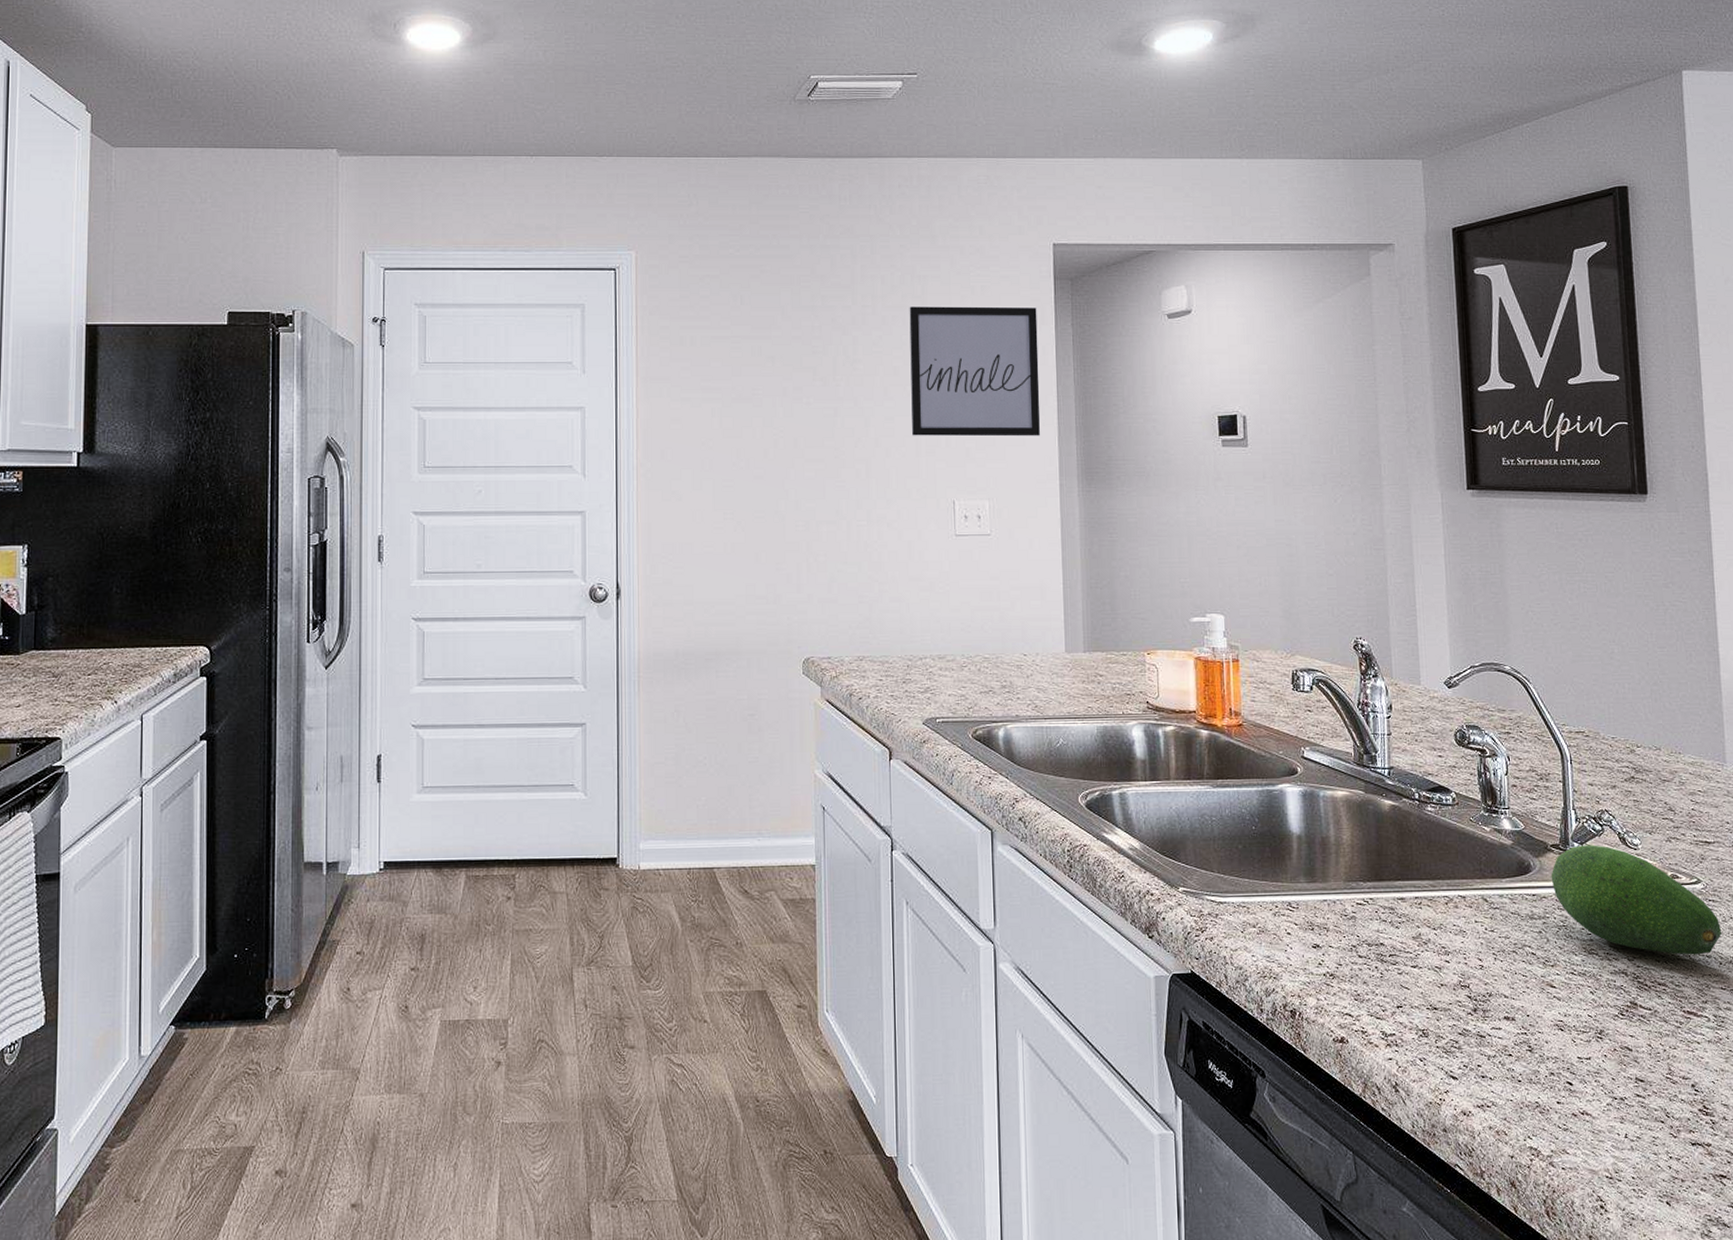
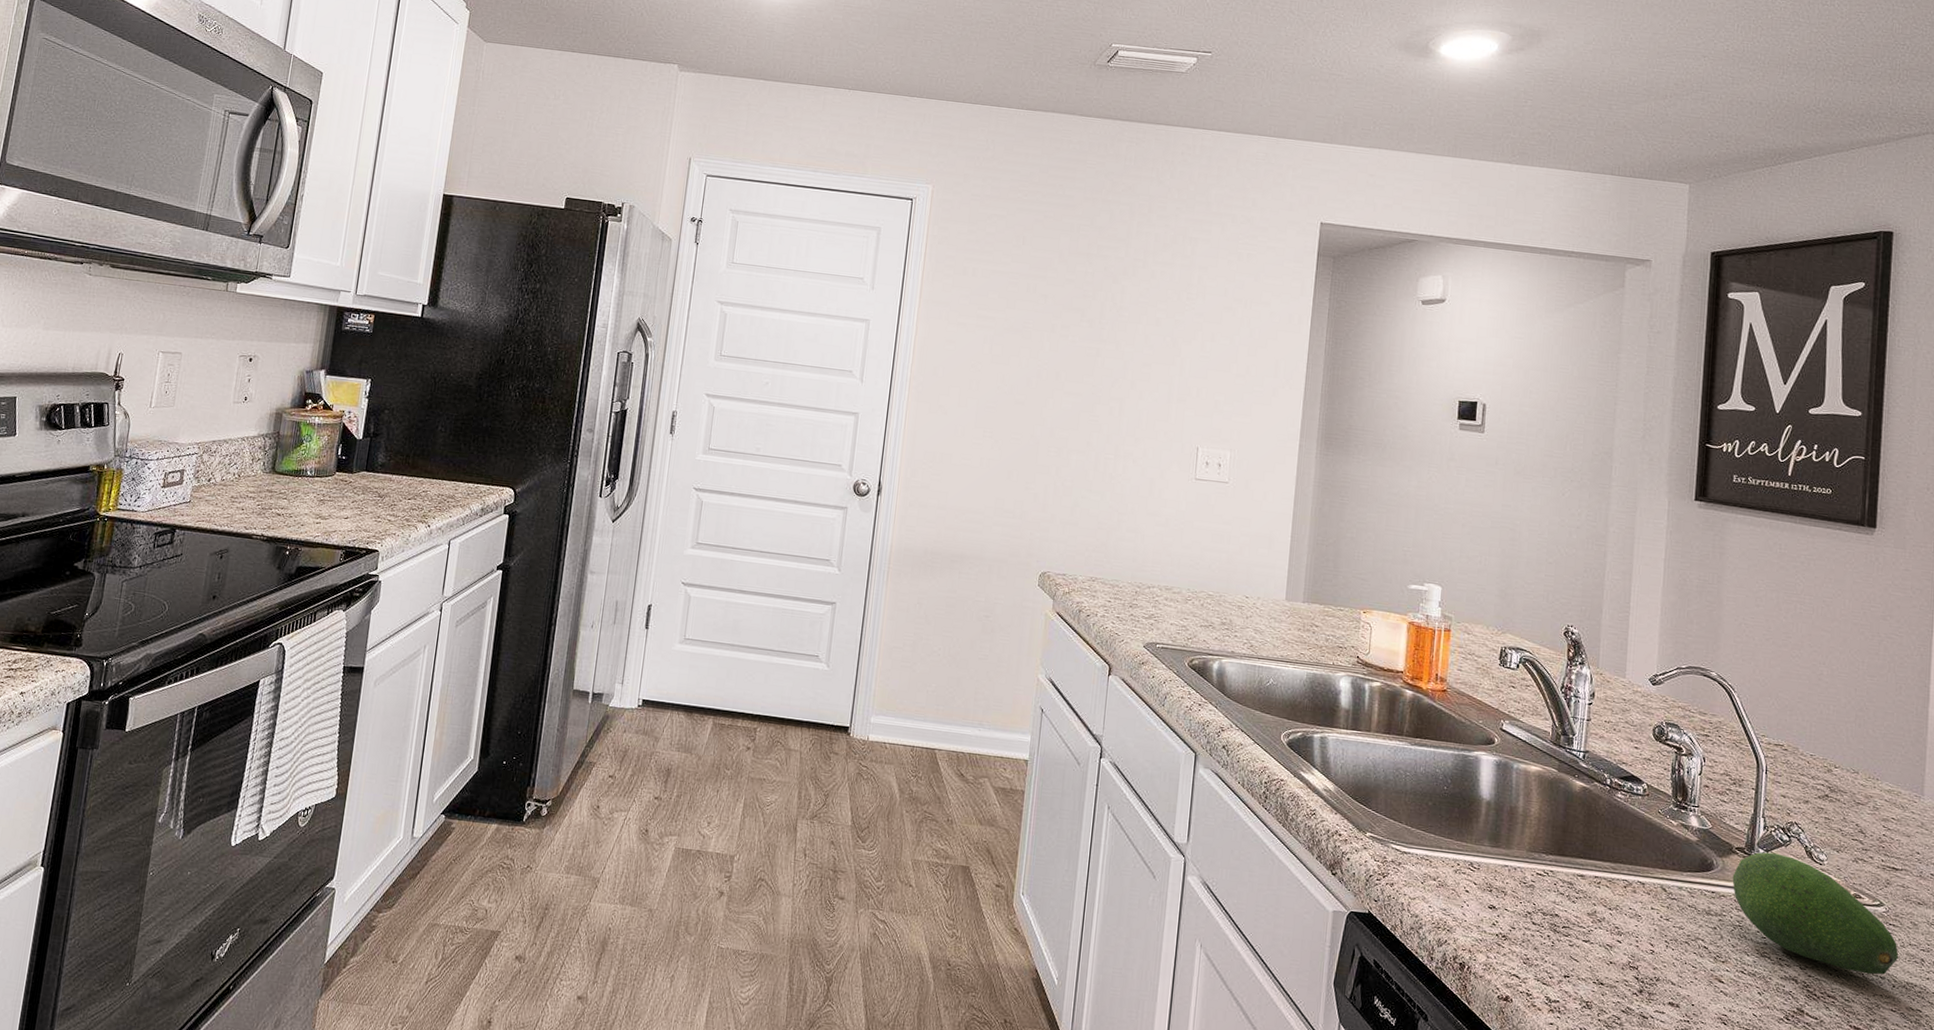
wall art: present [909,306,1040,437] -> none [1166,264,1298,398]

